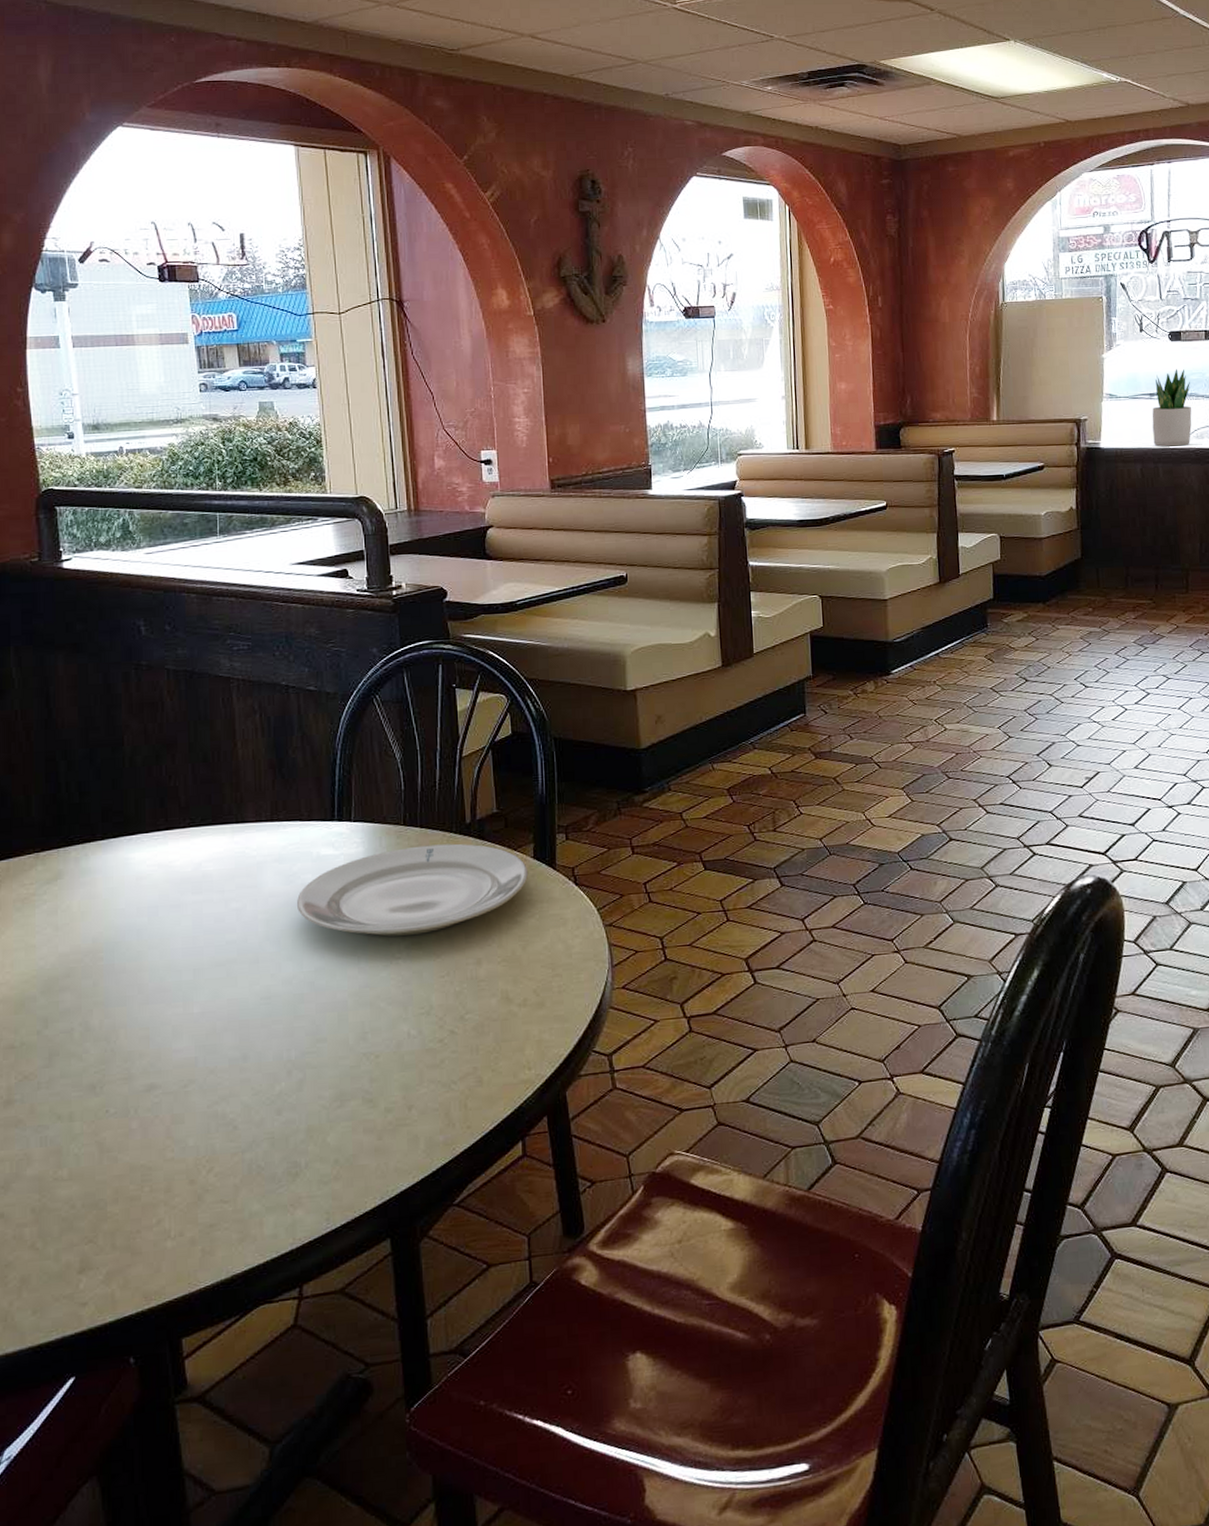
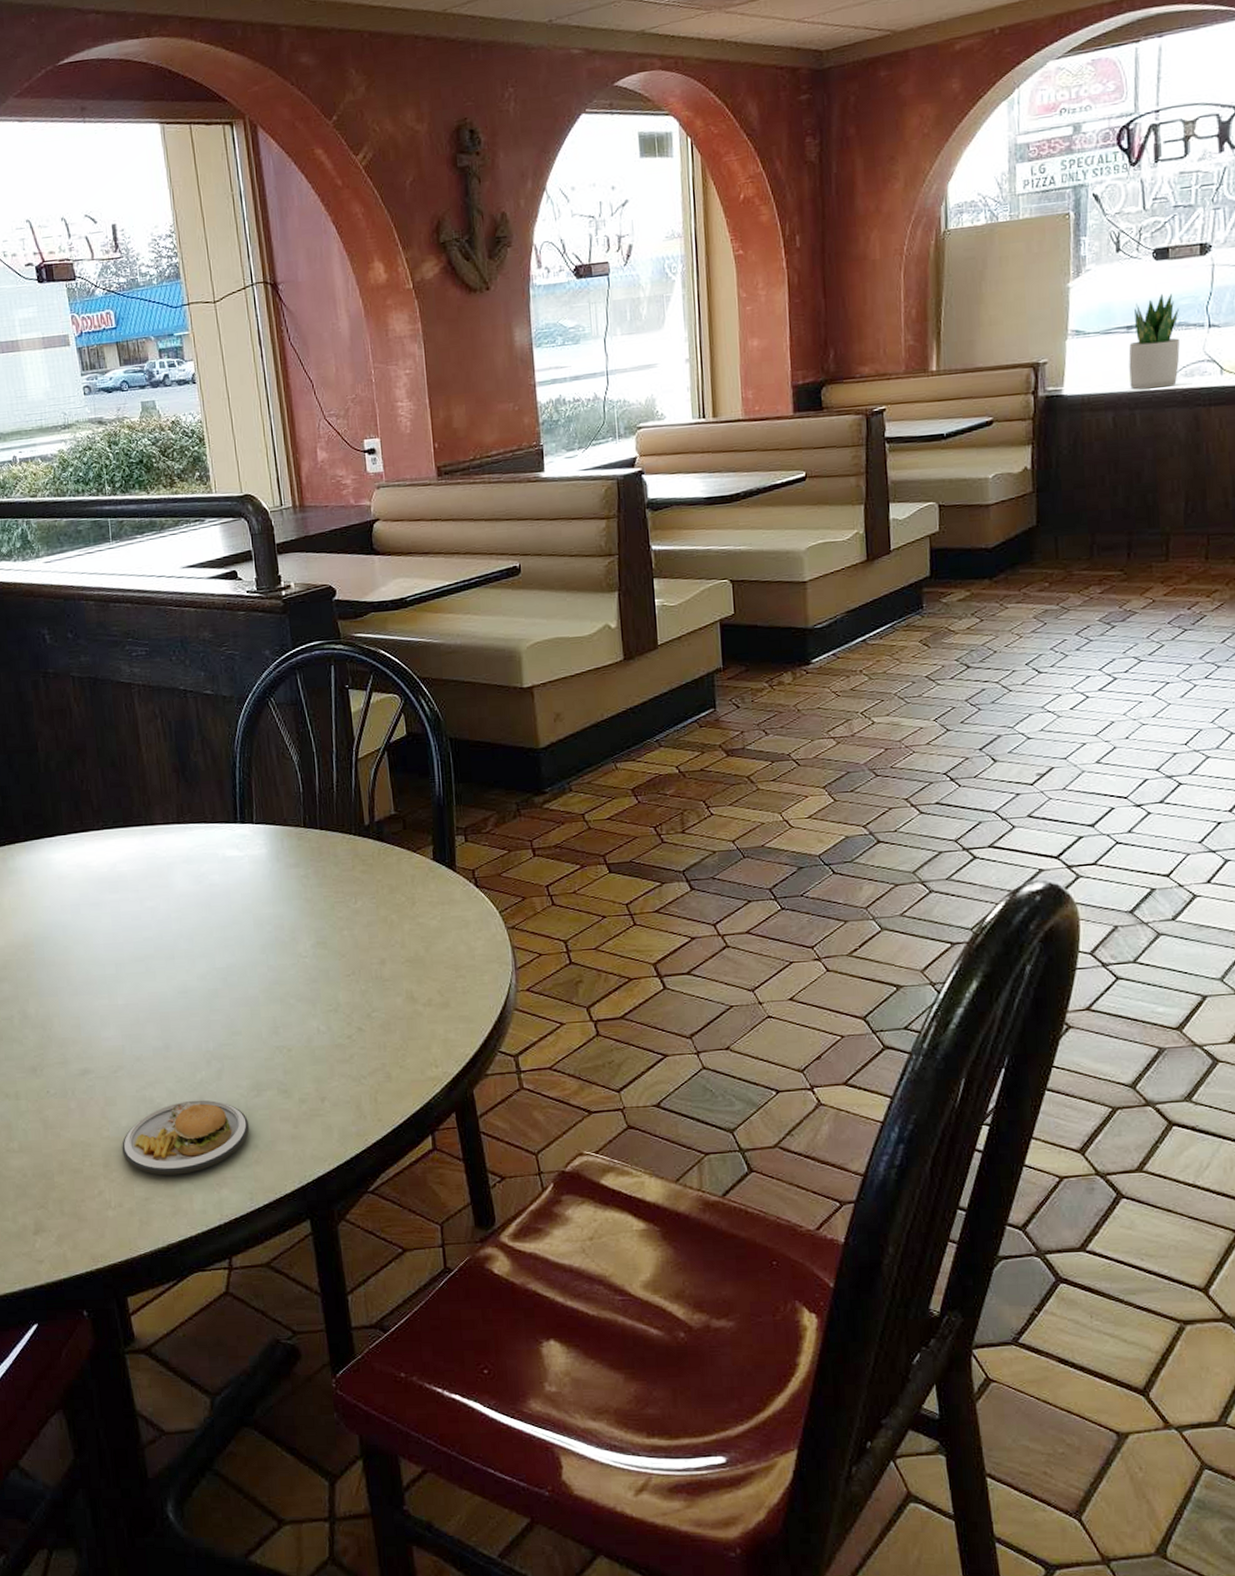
hamburger: none [187,1113,330,1199] -> present [122,1100,250,1176]
plate: present [297,843,529,937] -> none [206,845,429,936]

